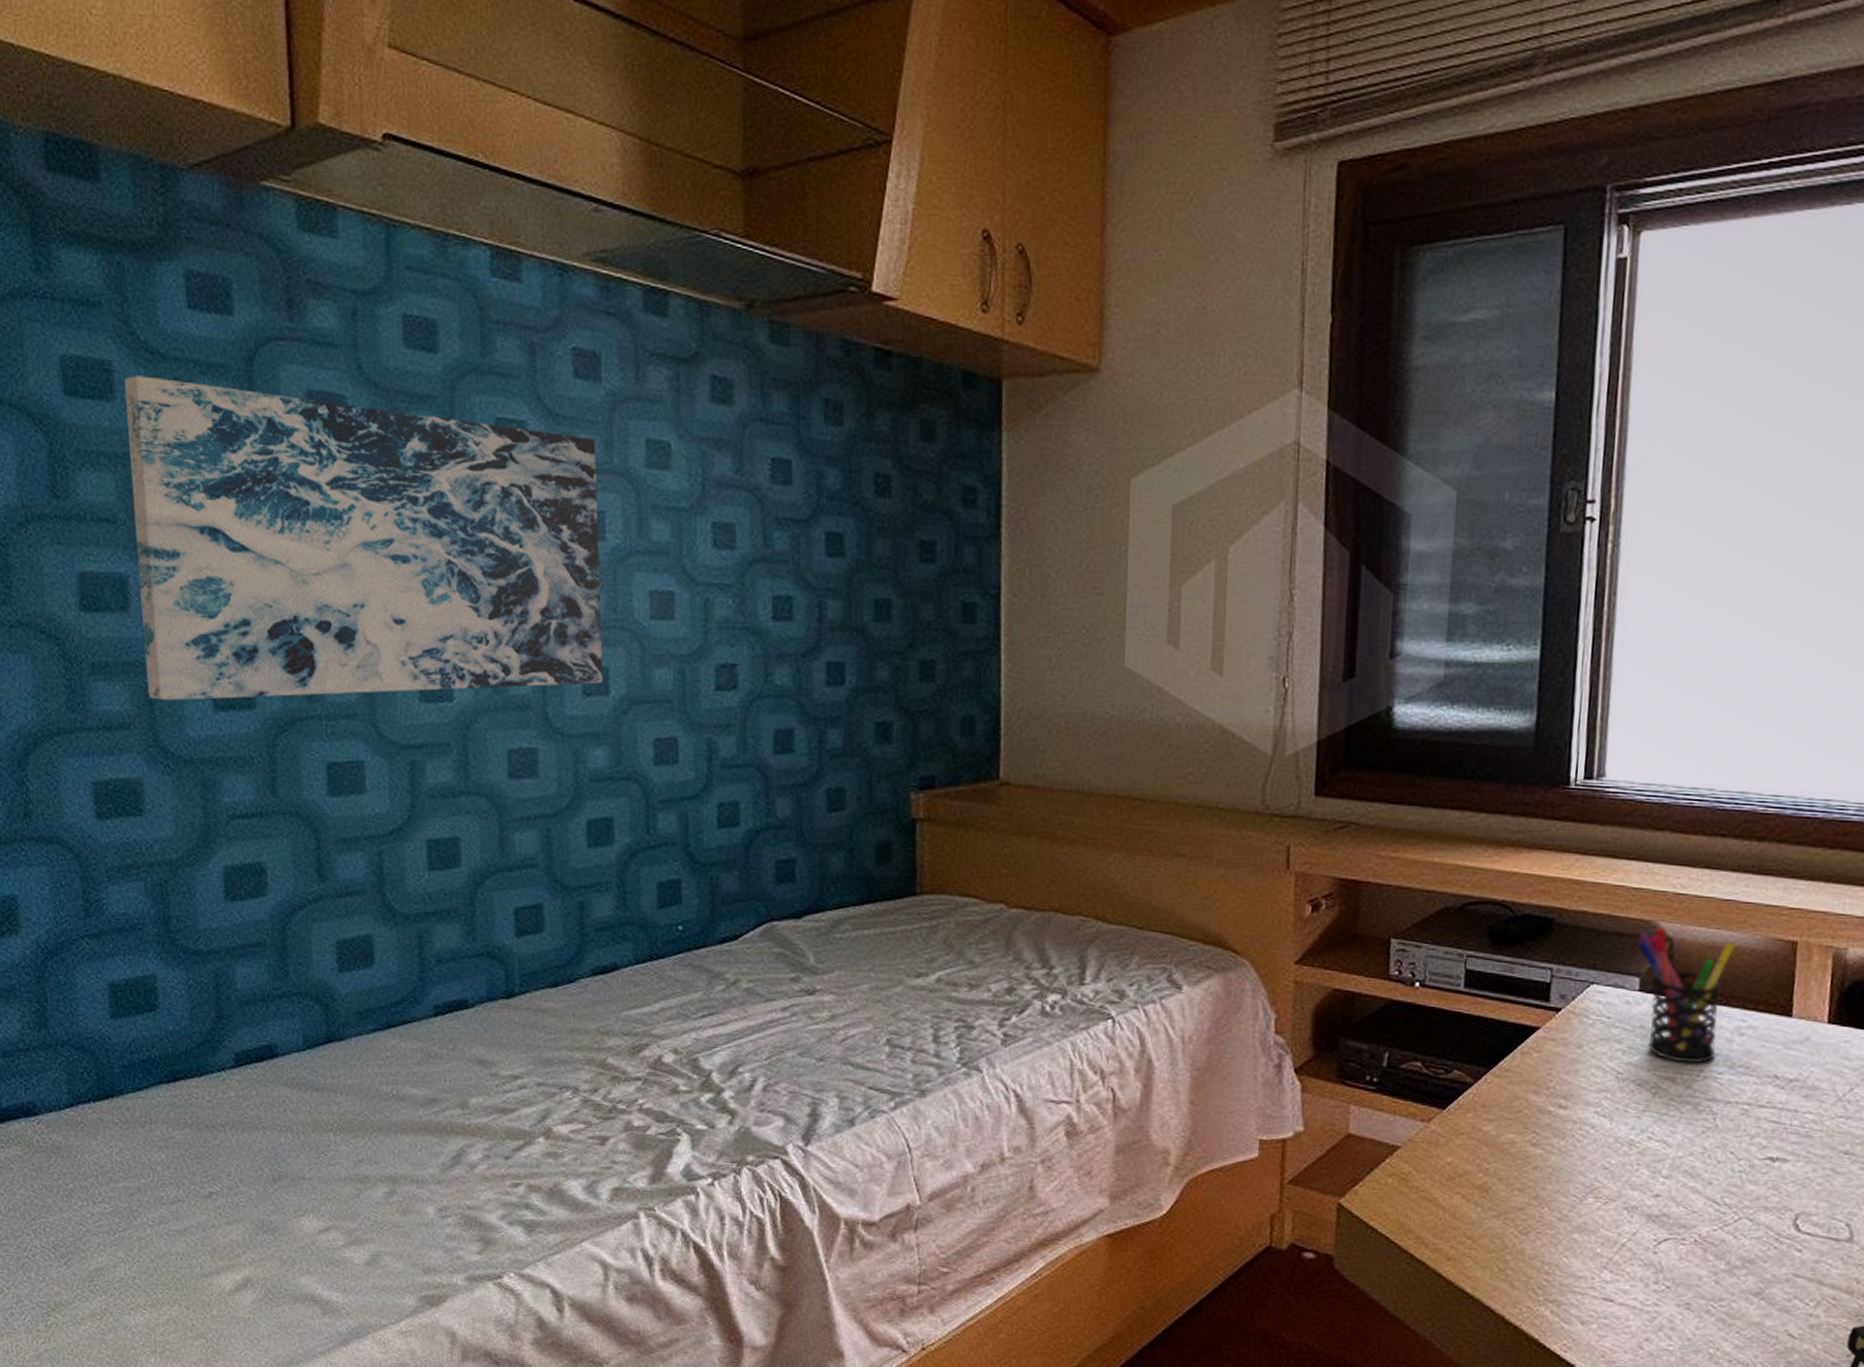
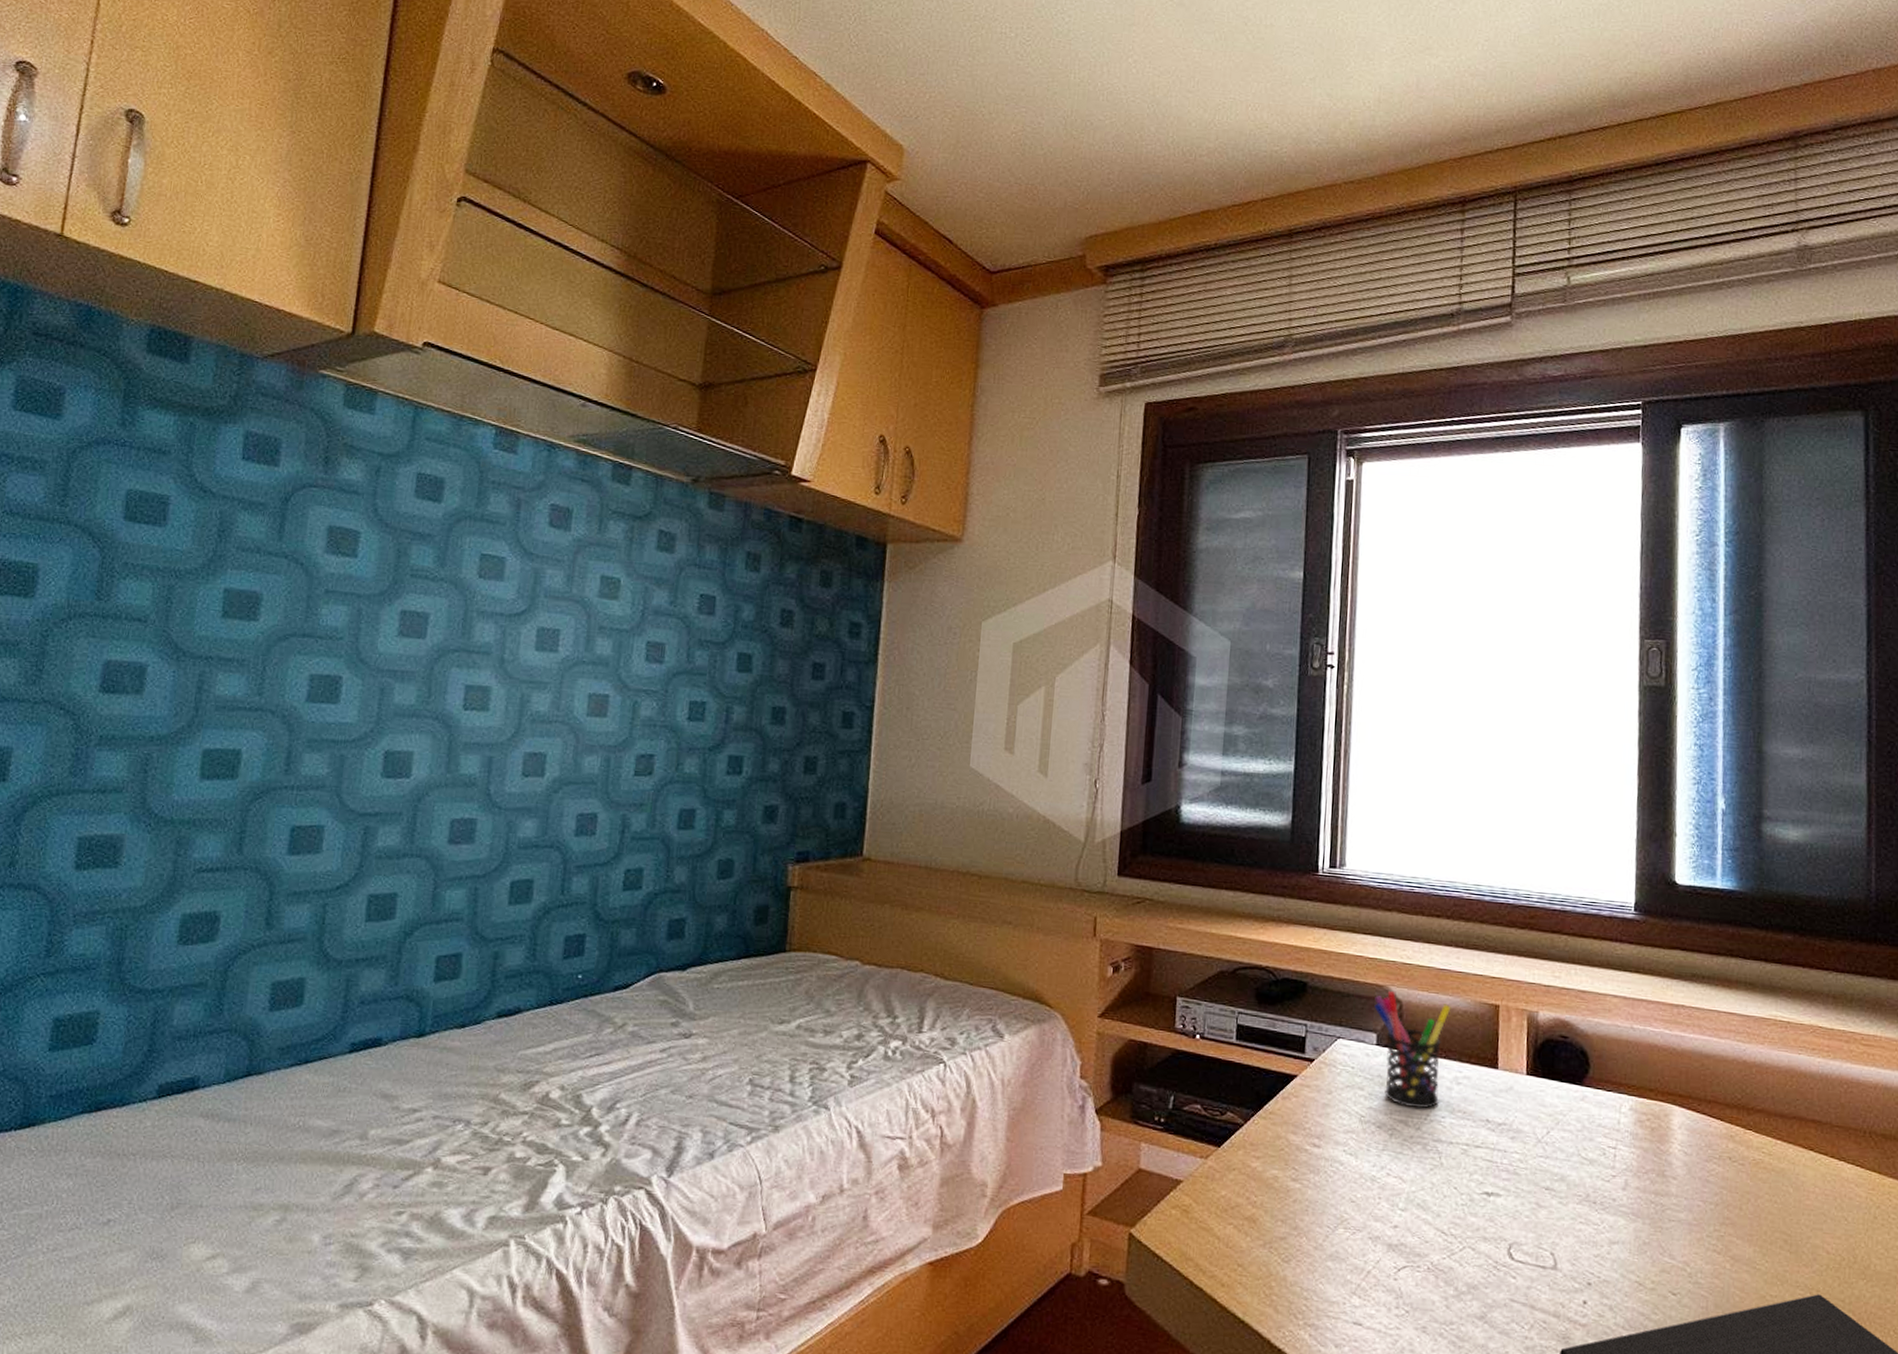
wall art: present [124,376,603,701] -> none [144,508,560,770]

